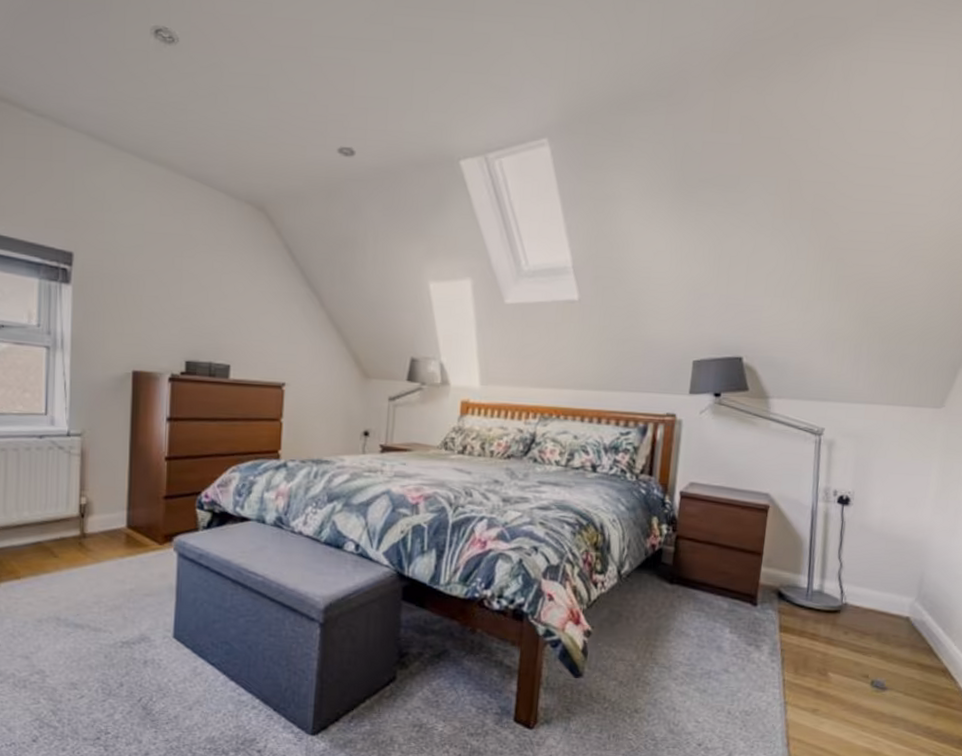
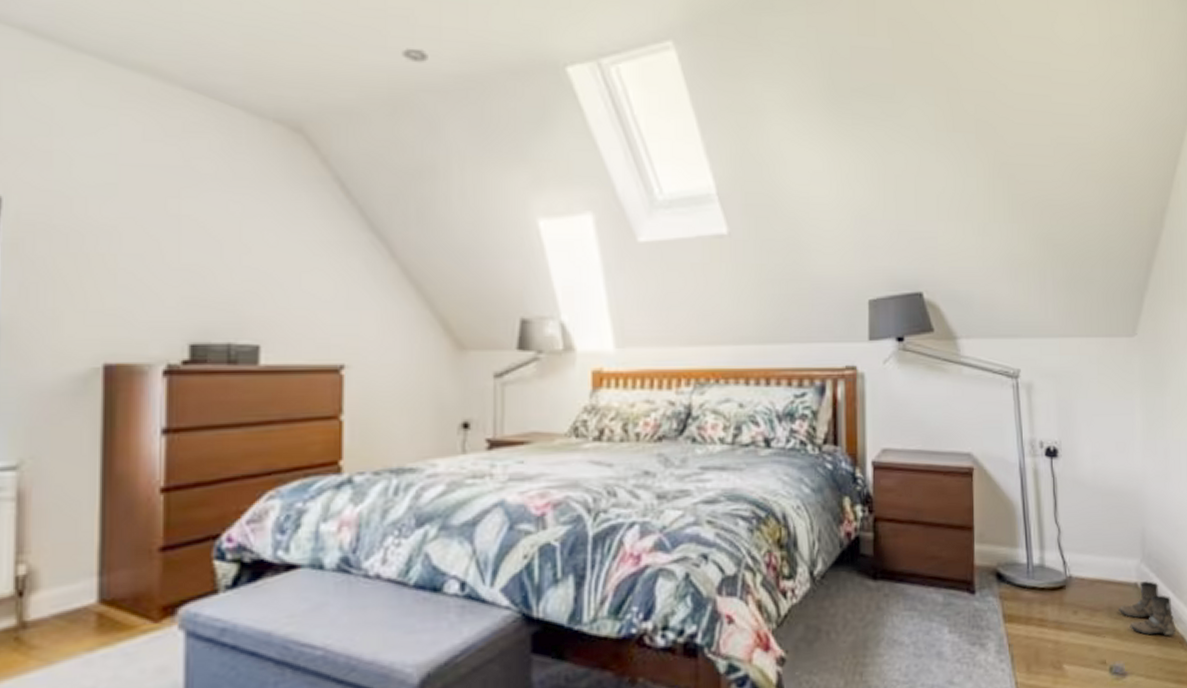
boots: none [887,617,941,665] -> present [1119,581,1175,636]

